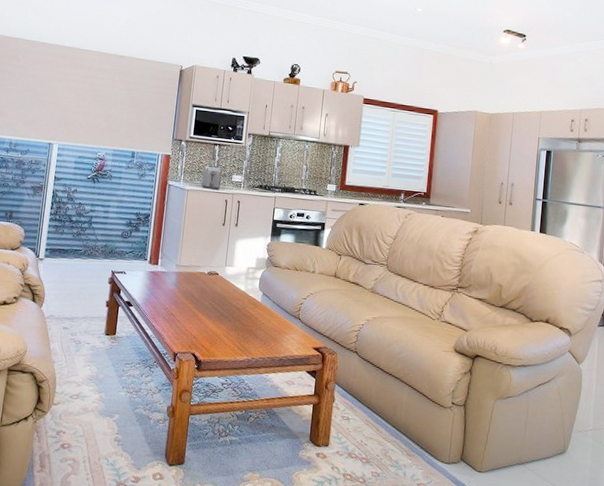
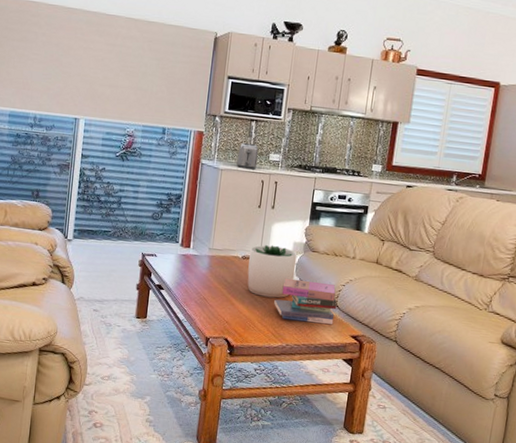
planter: none [213,261,261,313] -> present [247,245,298,299]
books: none [239,292,299,338] -> present [274,278,337,325]

